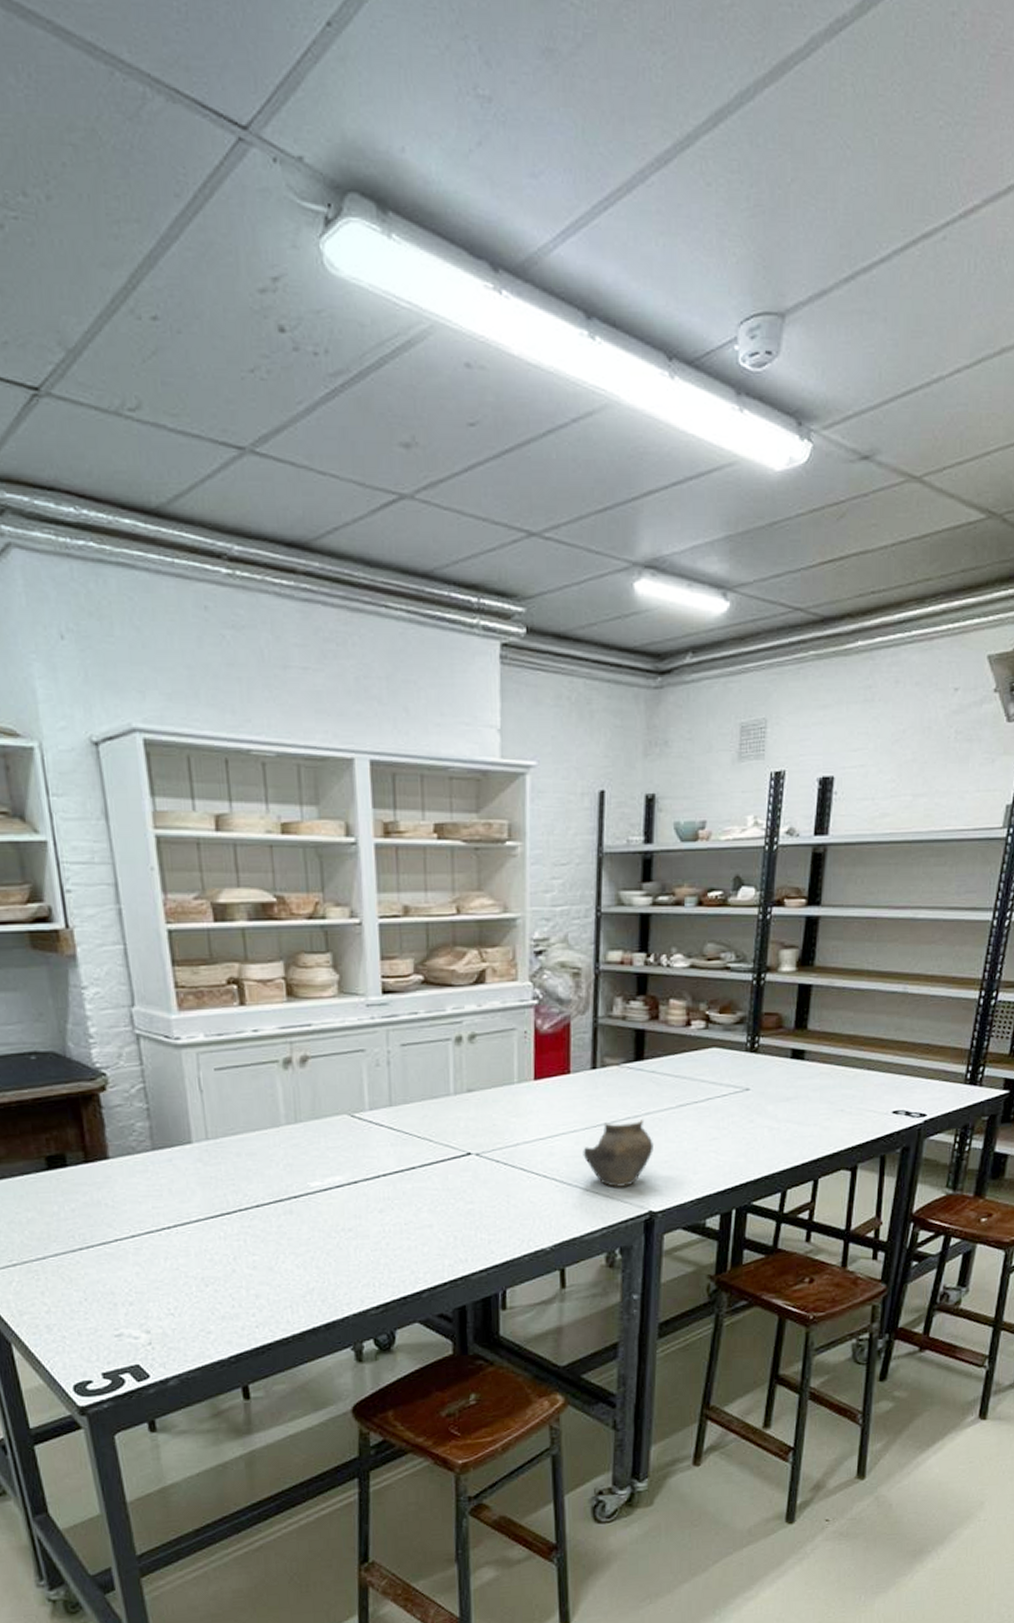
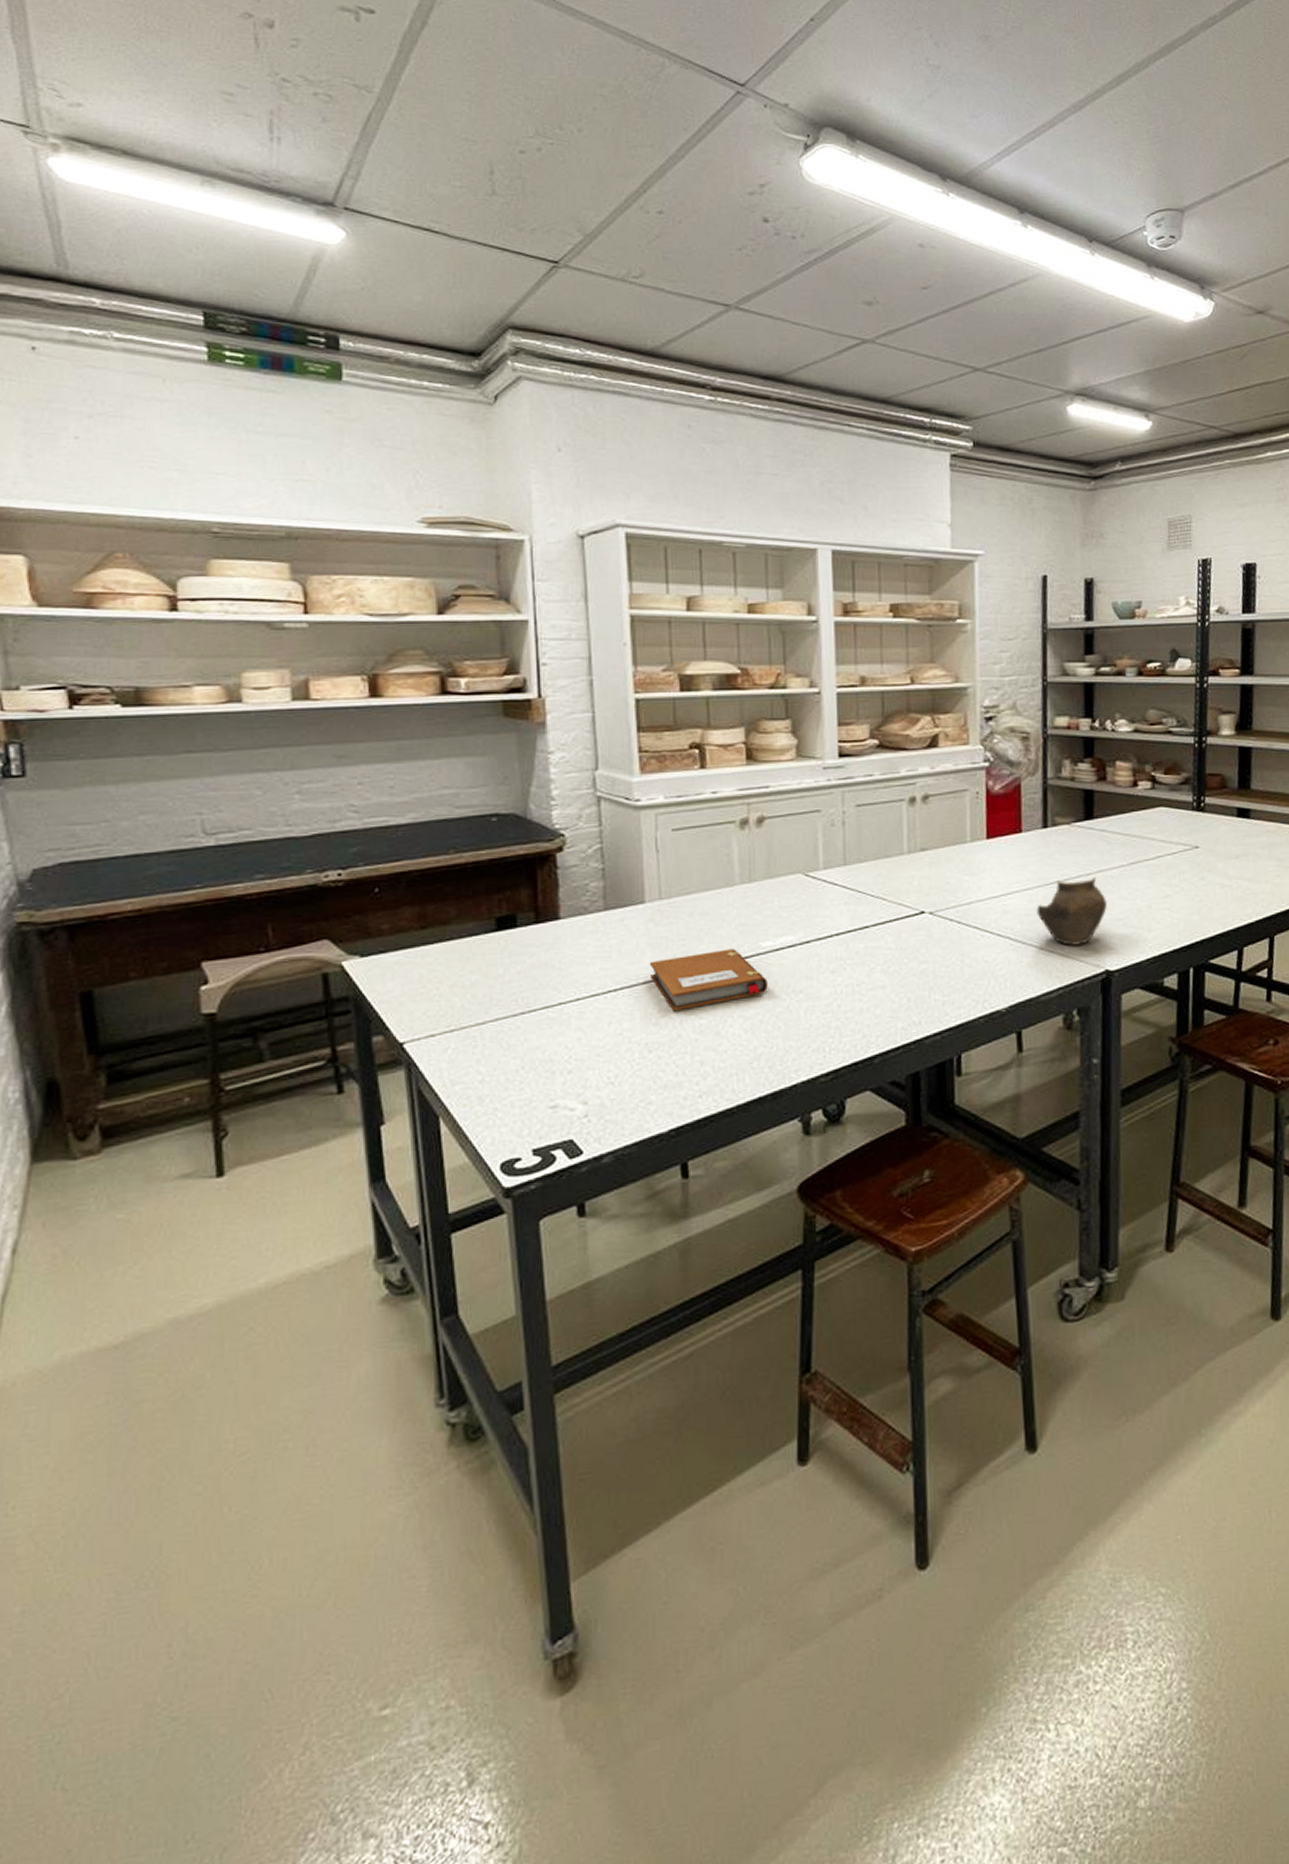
notebook: none [200,1188,318,1247] -> present [649,949,768,1010]

